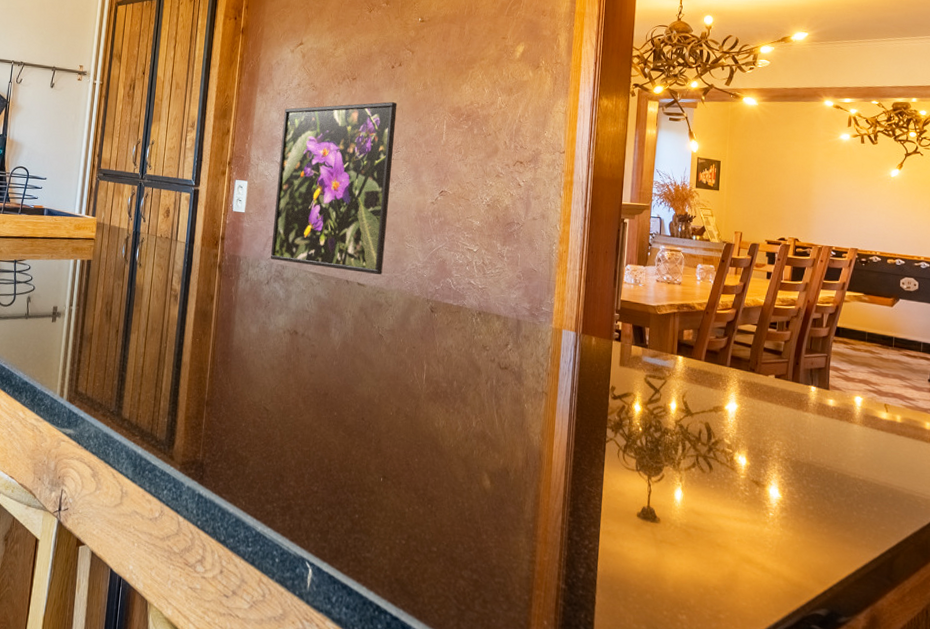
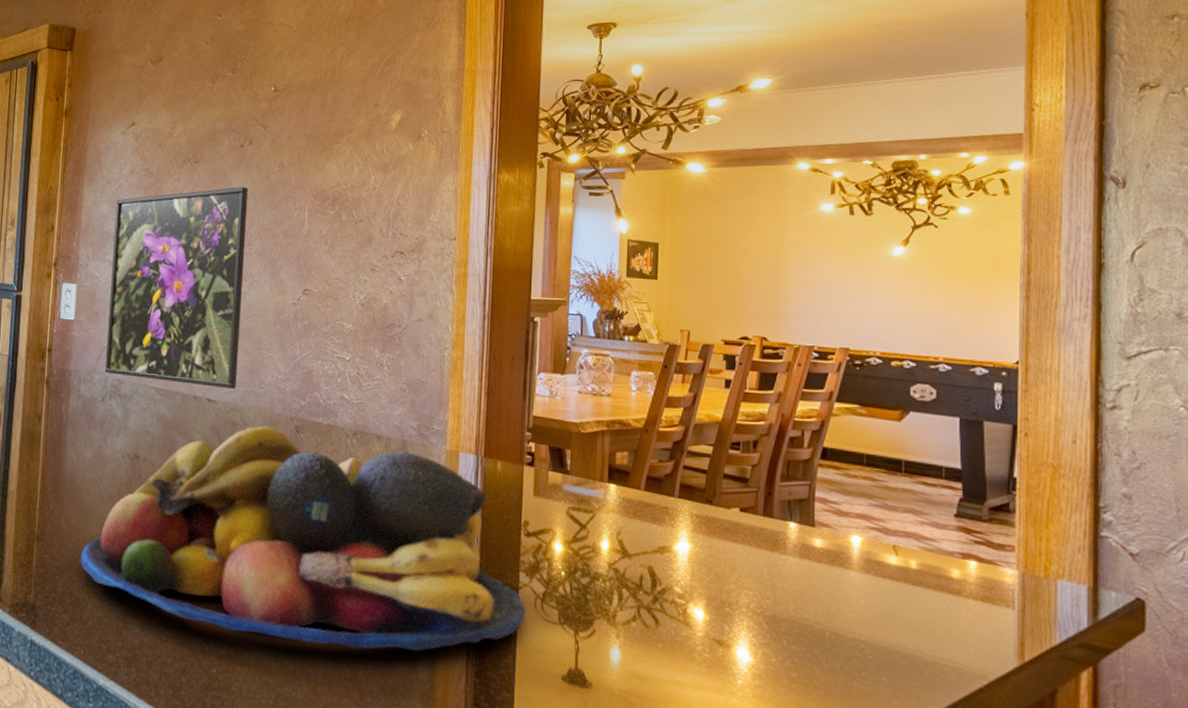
fruit bowl: none [244,306,611,496] -> present [80,426,526,651]

